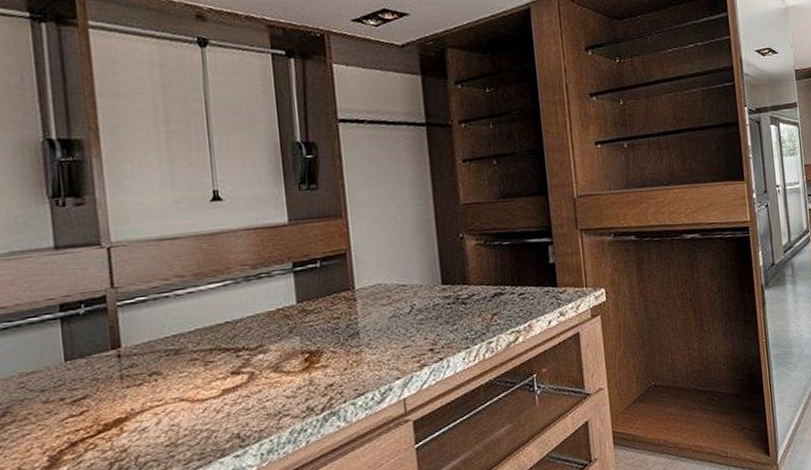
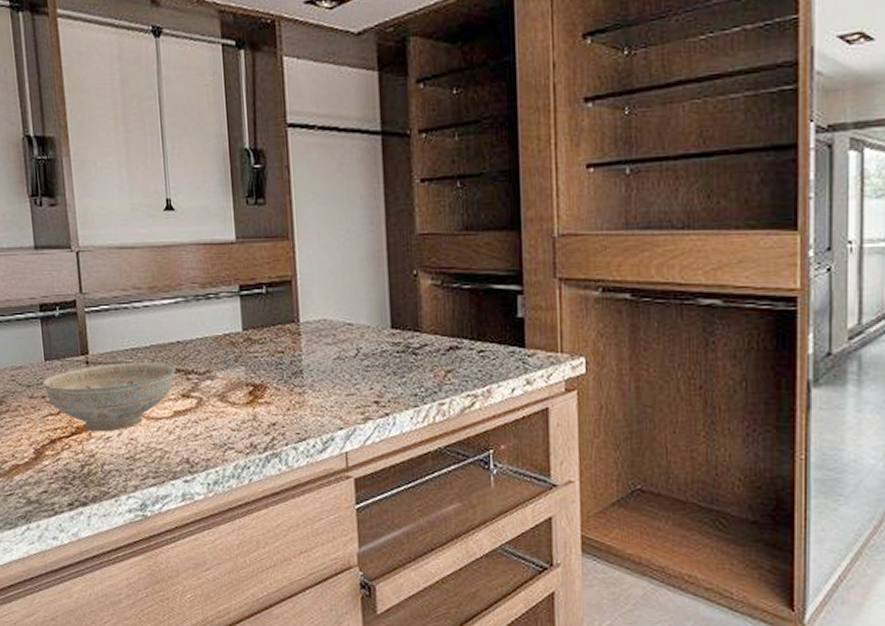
decorative bowl: none [61,344,224,426] -> present [42,361,176,432]

